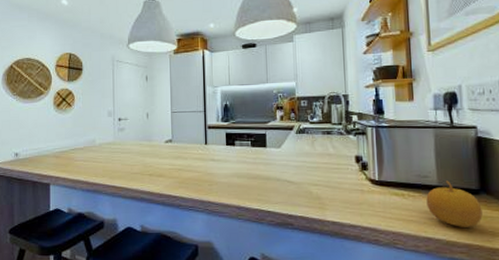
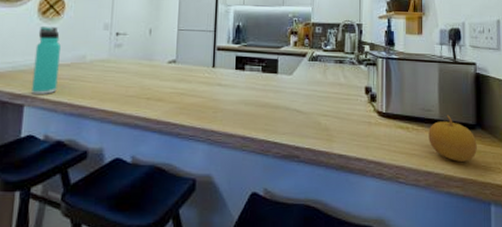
thermos bottle: none [54,117,74,175] -> present [31,27,61,95]

